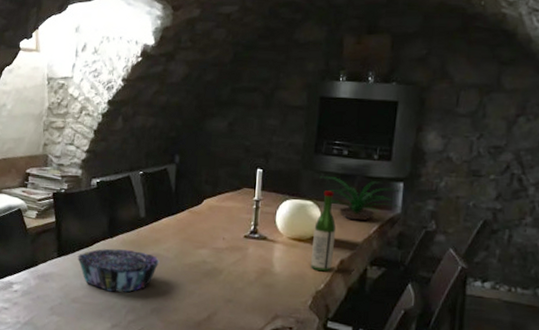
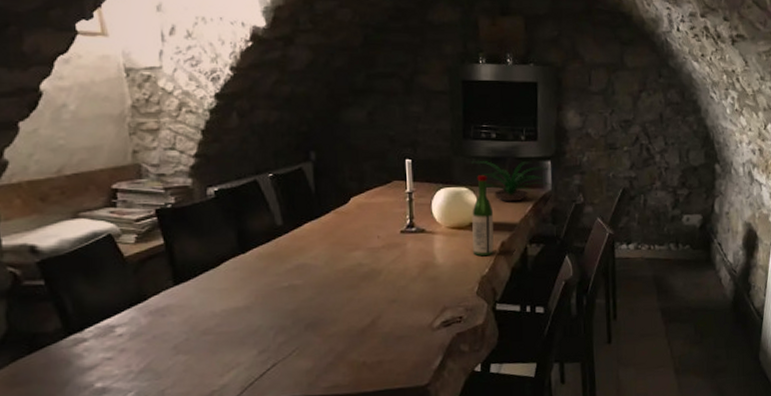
decorative bowl: present [77,248,160,293] -> none [201,264,308,315]

